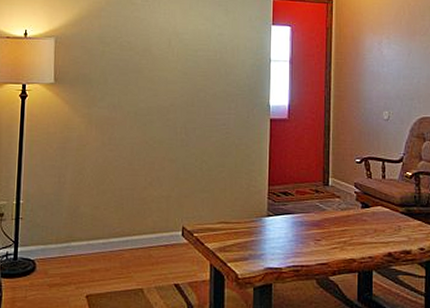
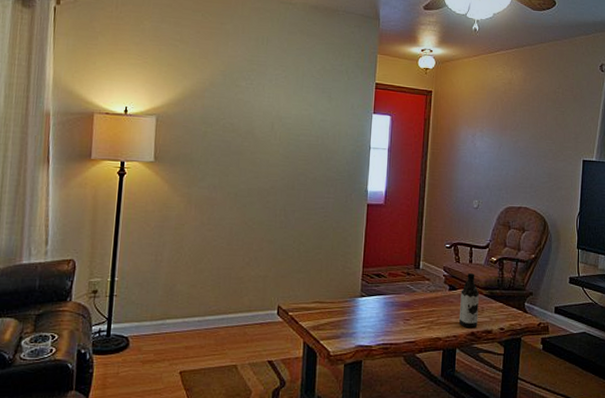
water bottle: none [373,188,395,249] -> present [458,272,479,328]

